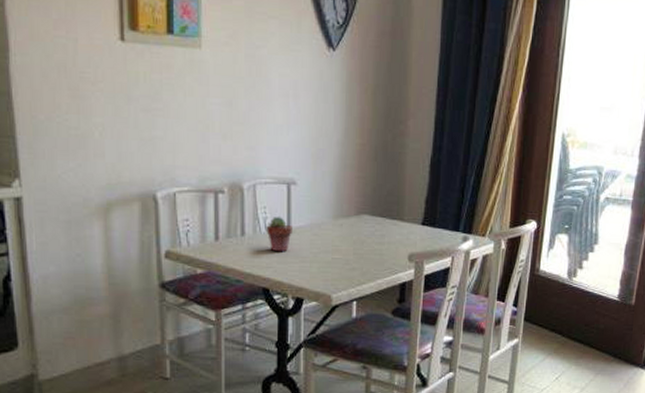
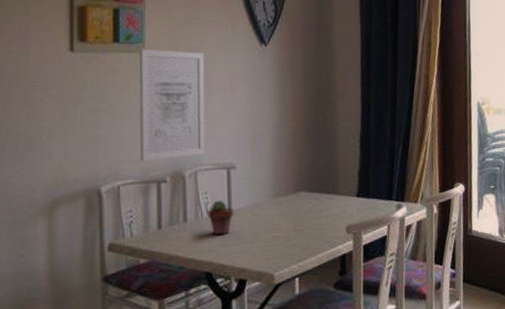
wall art: none [196,43,266,169] -> present [140,48,205,161]

